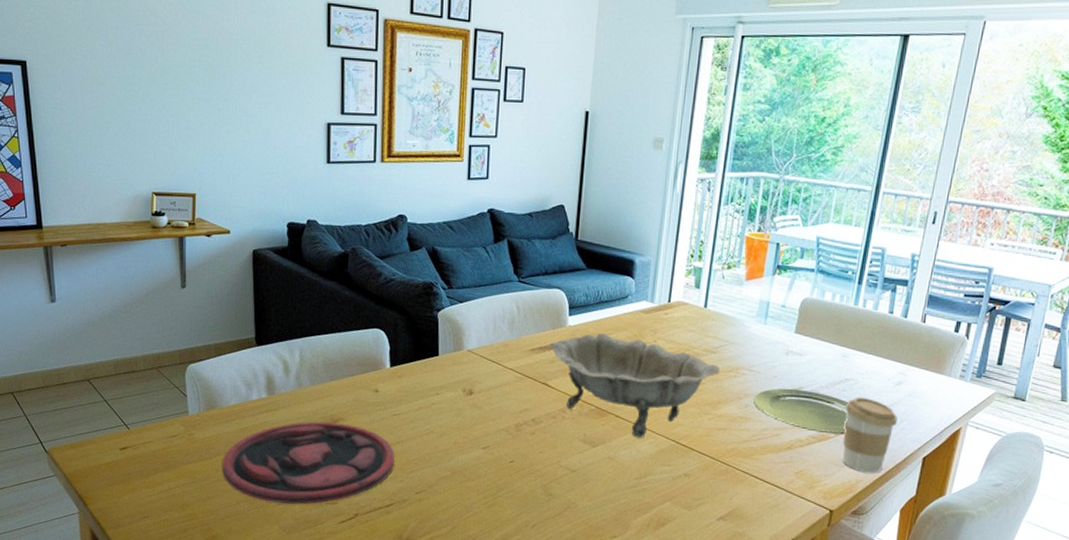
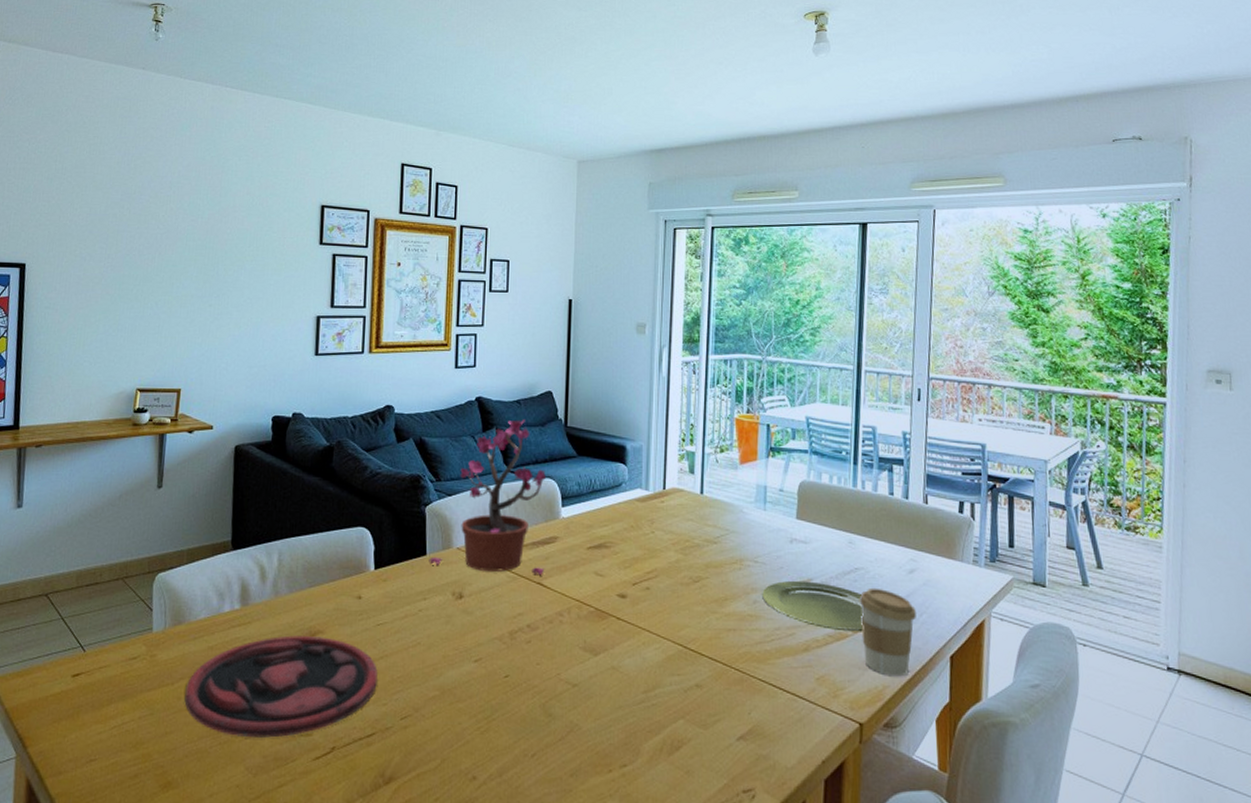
potted plant: none [441,232,556,377] -> present [429,420,547,576]
decorative bowl: present [550,333,721,438] -> none [543,525,724,643]

